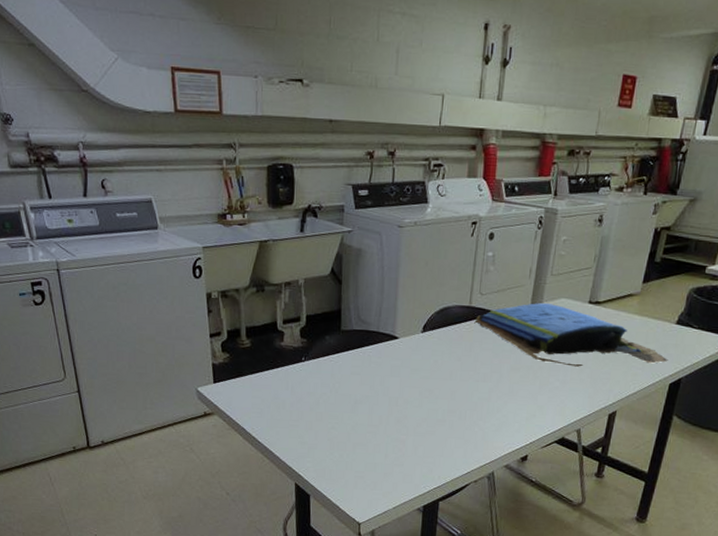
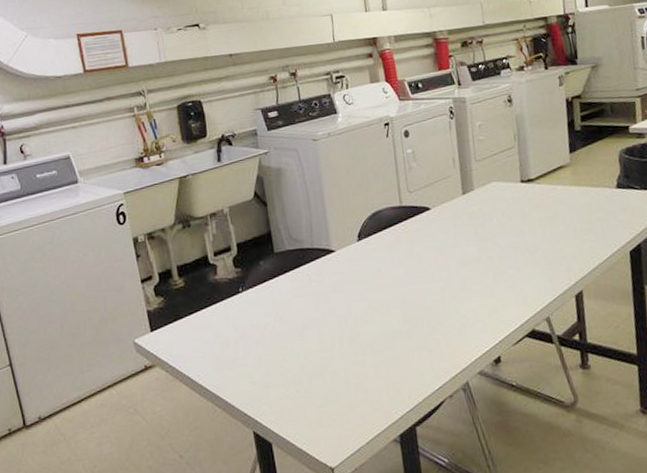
towel: present [475,303,668,367] -> none [409,189,621,251]

